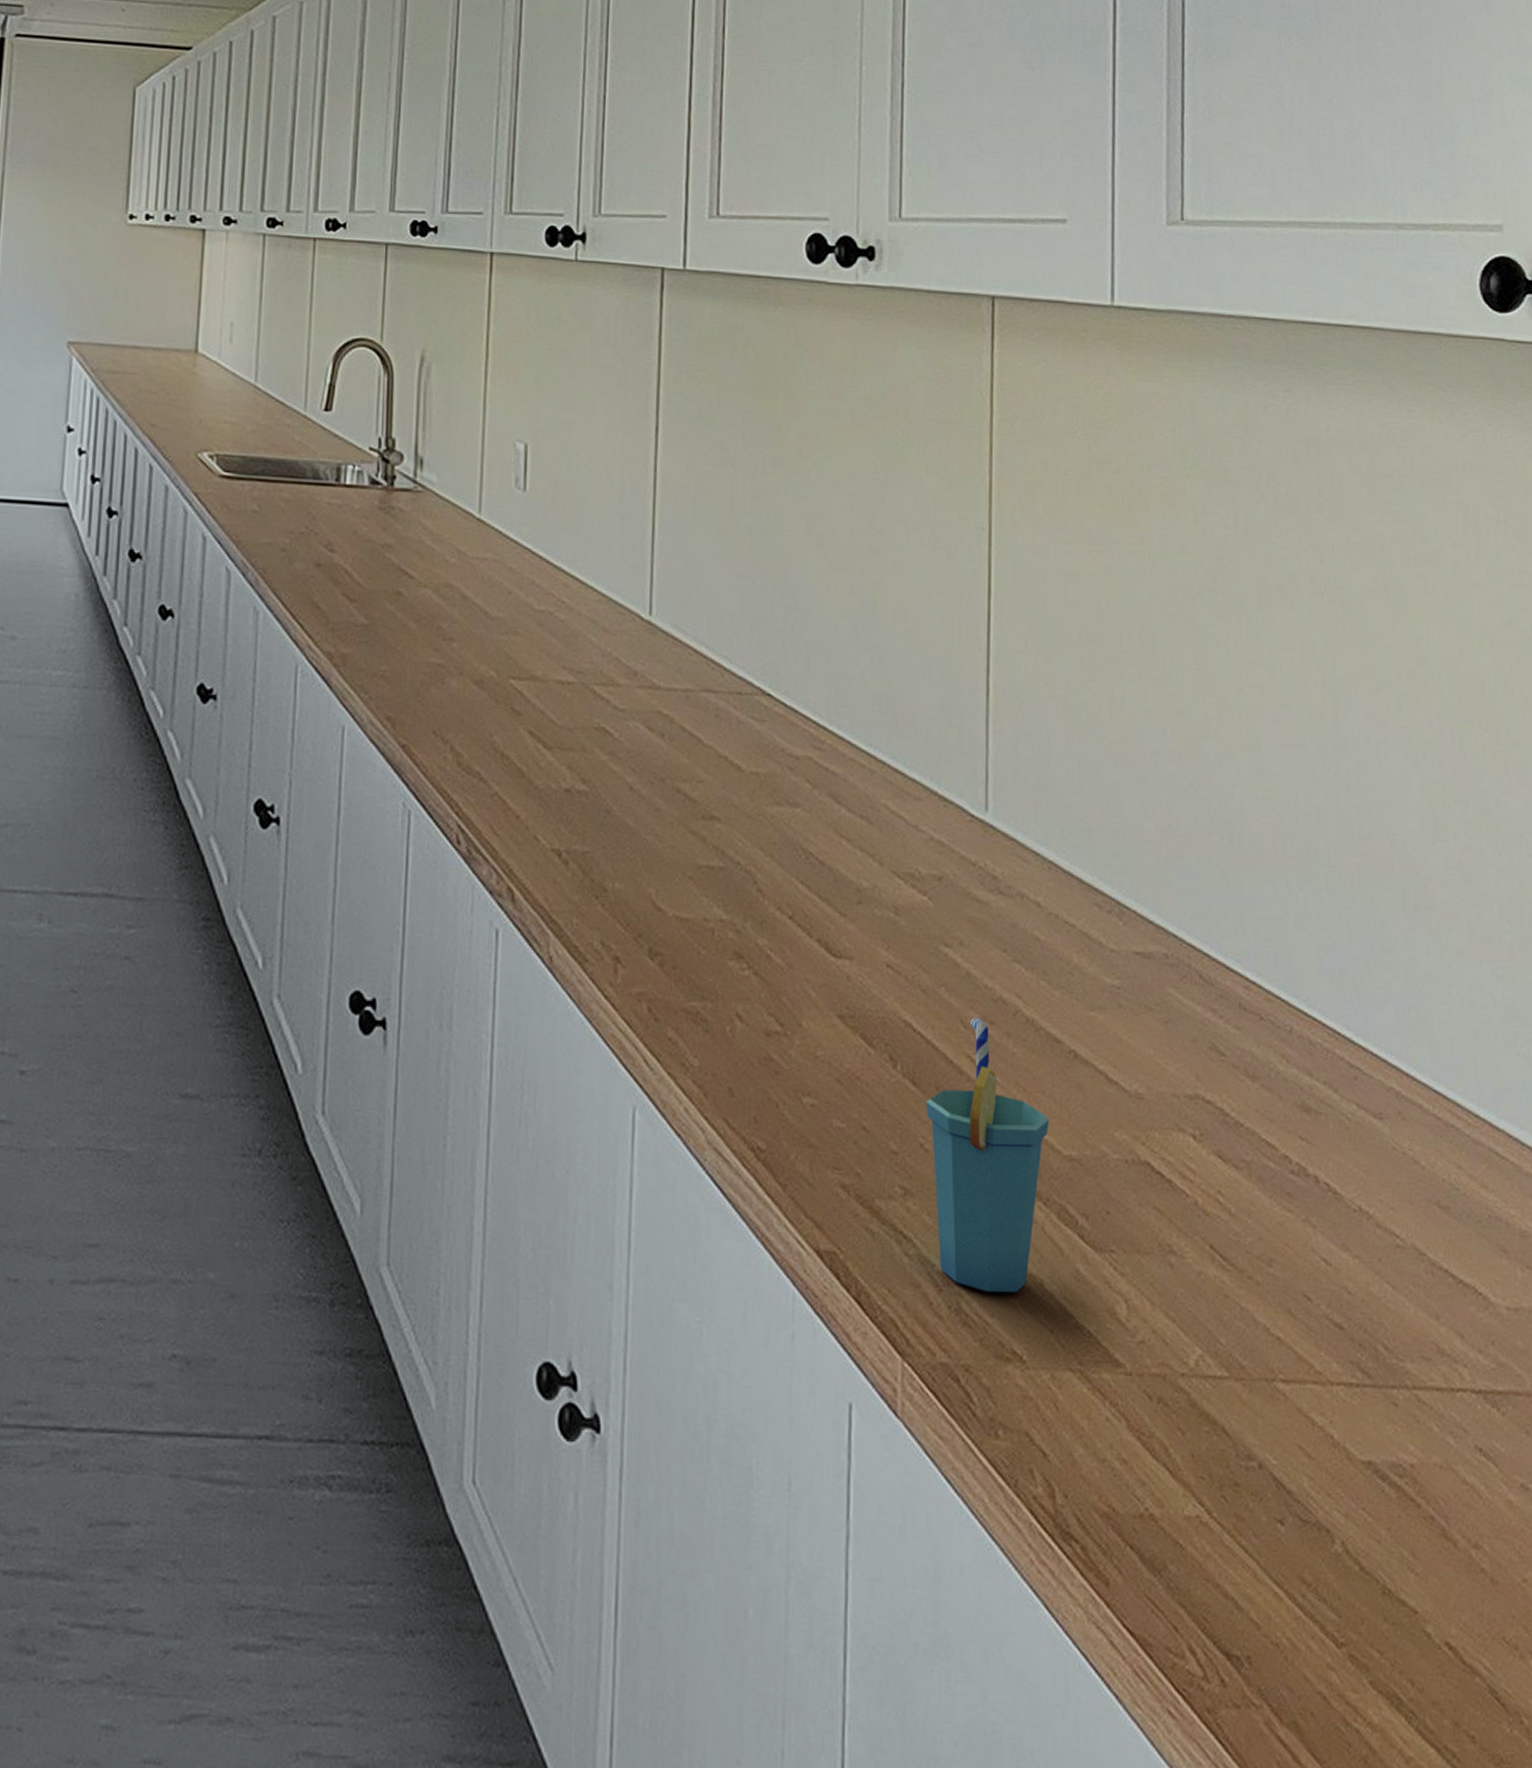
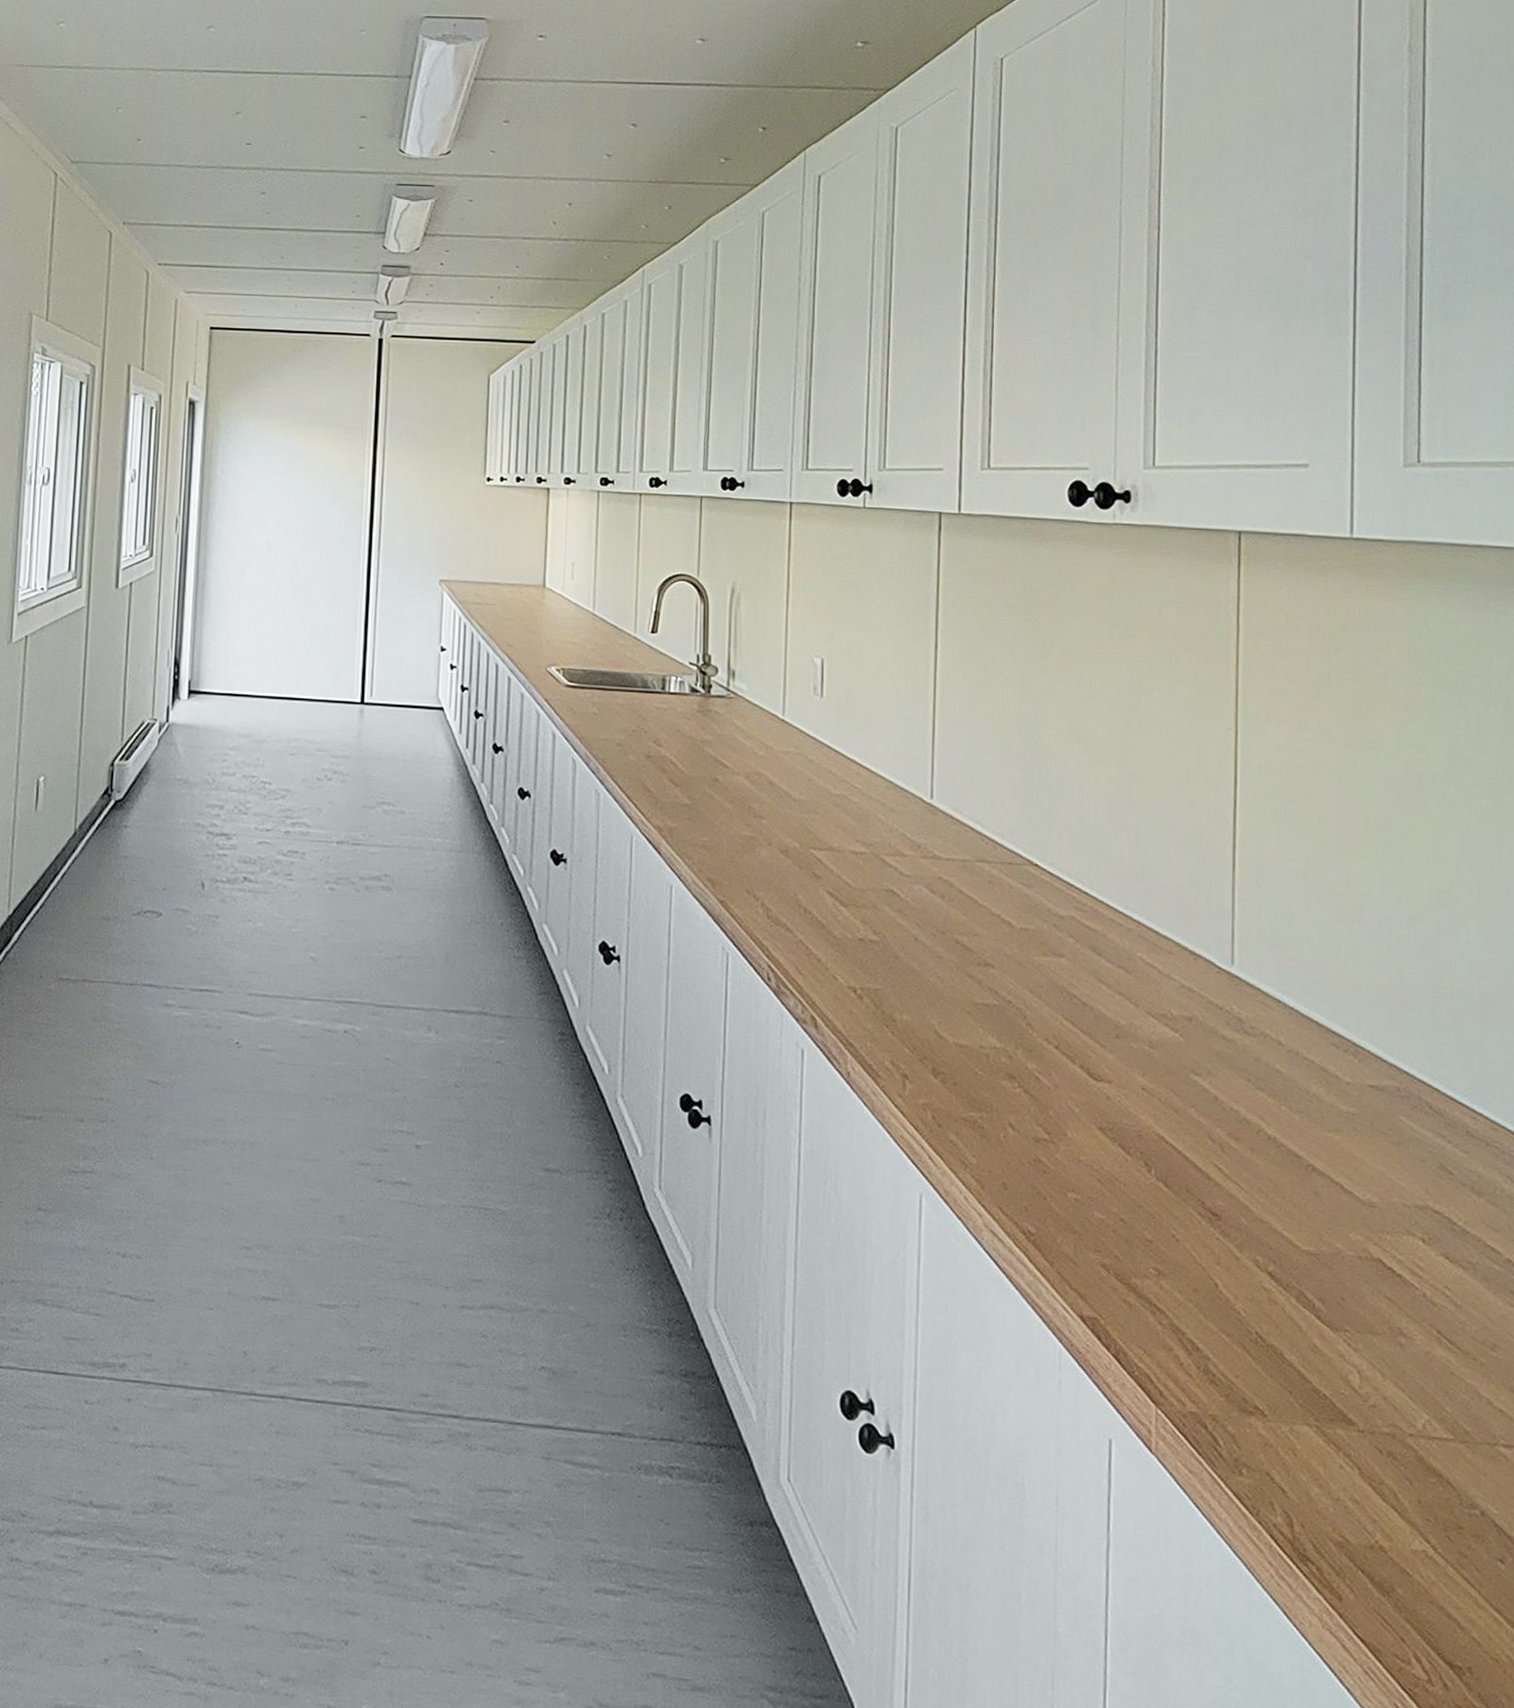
cup: present [926,1017,1050,1292] -> none [1177,1134,1290,1359]

